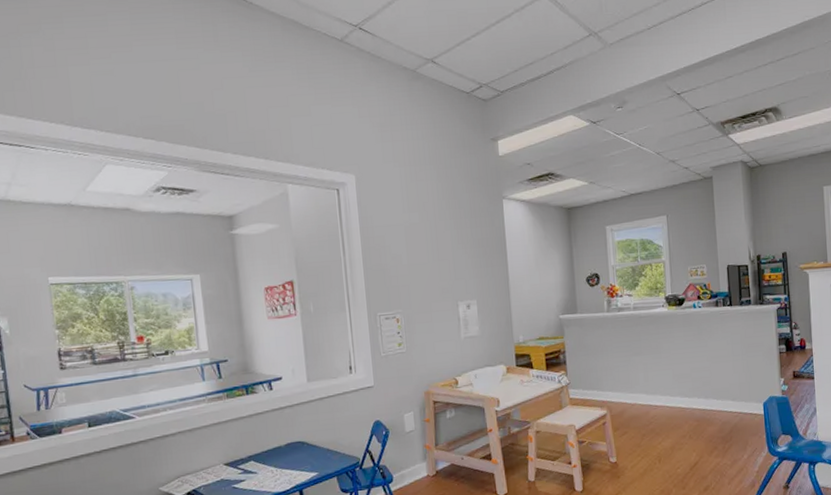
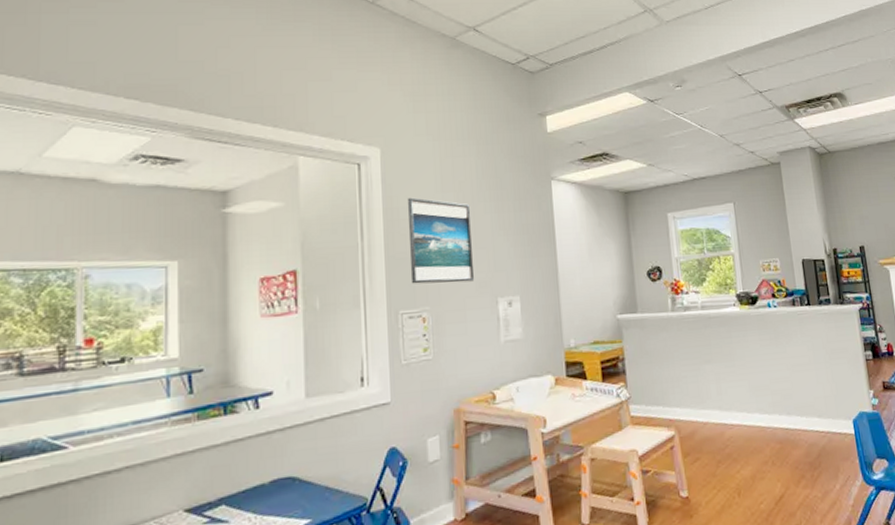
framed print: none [379,217,439,291] -> present [407,197,475,284]

